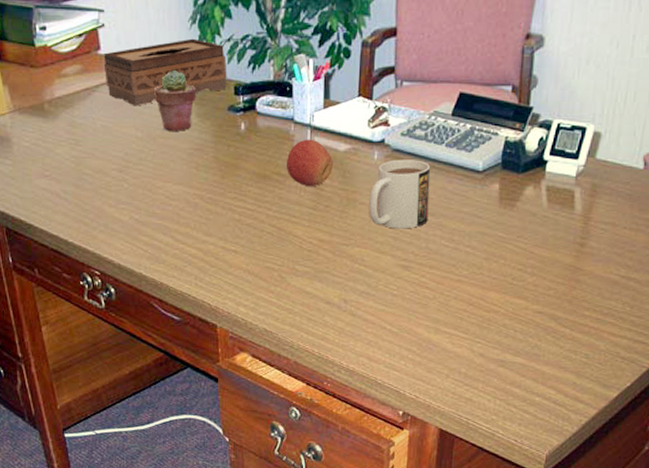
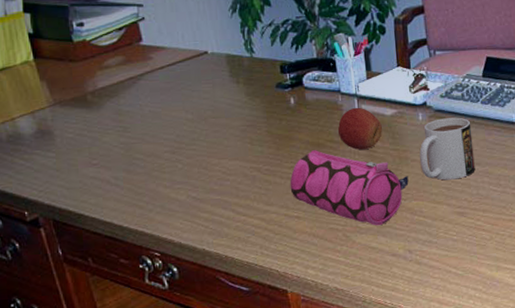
tissue box: present [103,38,227,106] -> none [146,25,273,91]
potted succulent: present [154,71,197,131] -> none [201,55,244,111]
pencil case: none [231,182,354,270] -> present [290,150,409,226]

